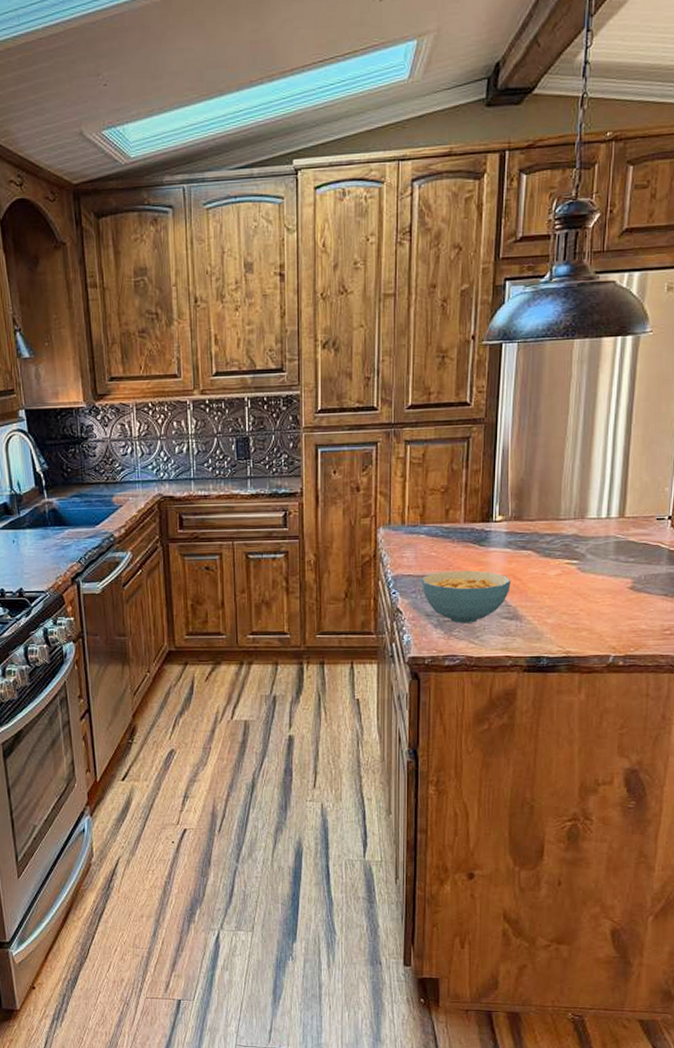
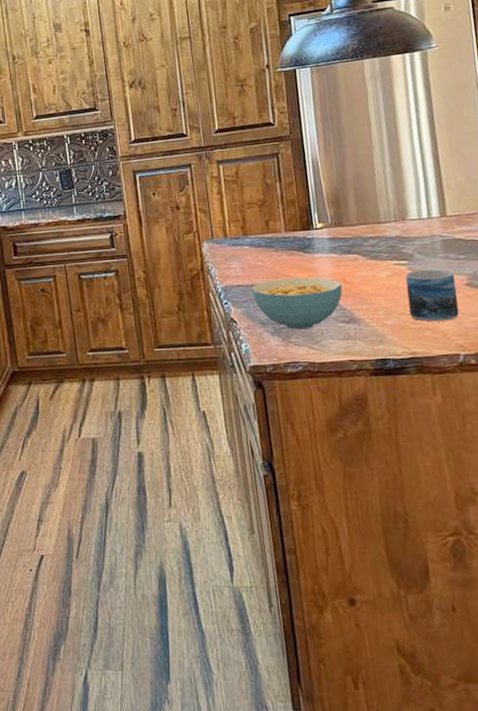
mug: none [570,571,620,623] -> present [405,269,460,322]

